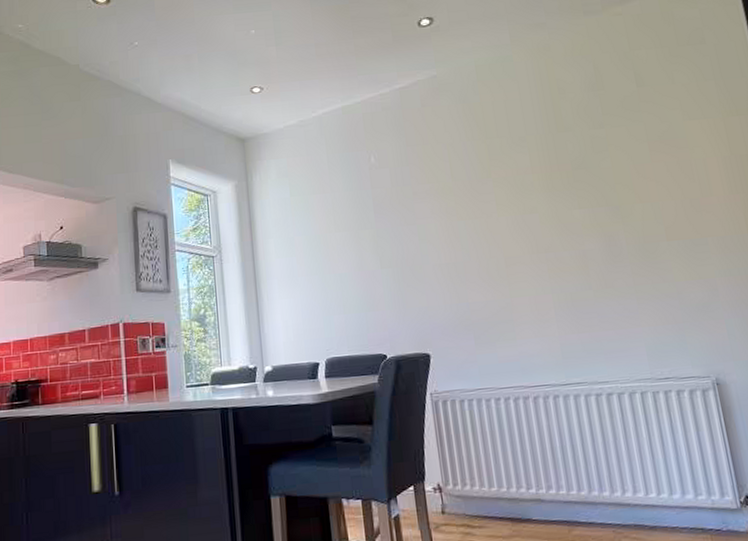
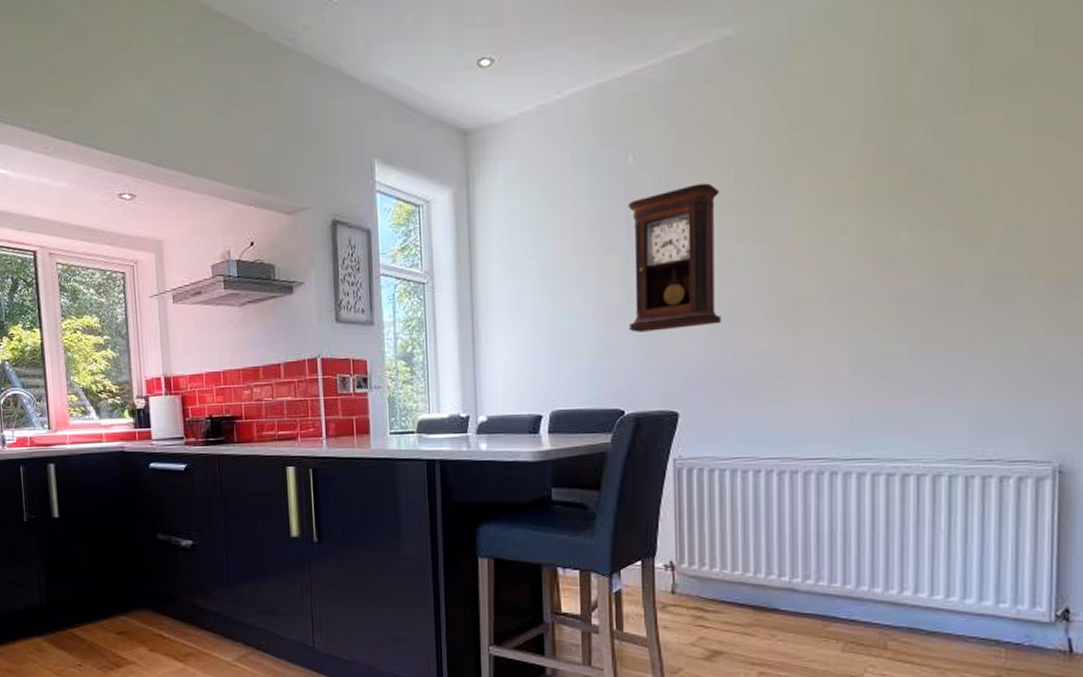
pendulum clock: none [374,176,455,291] -> present [628,183,722,332]

